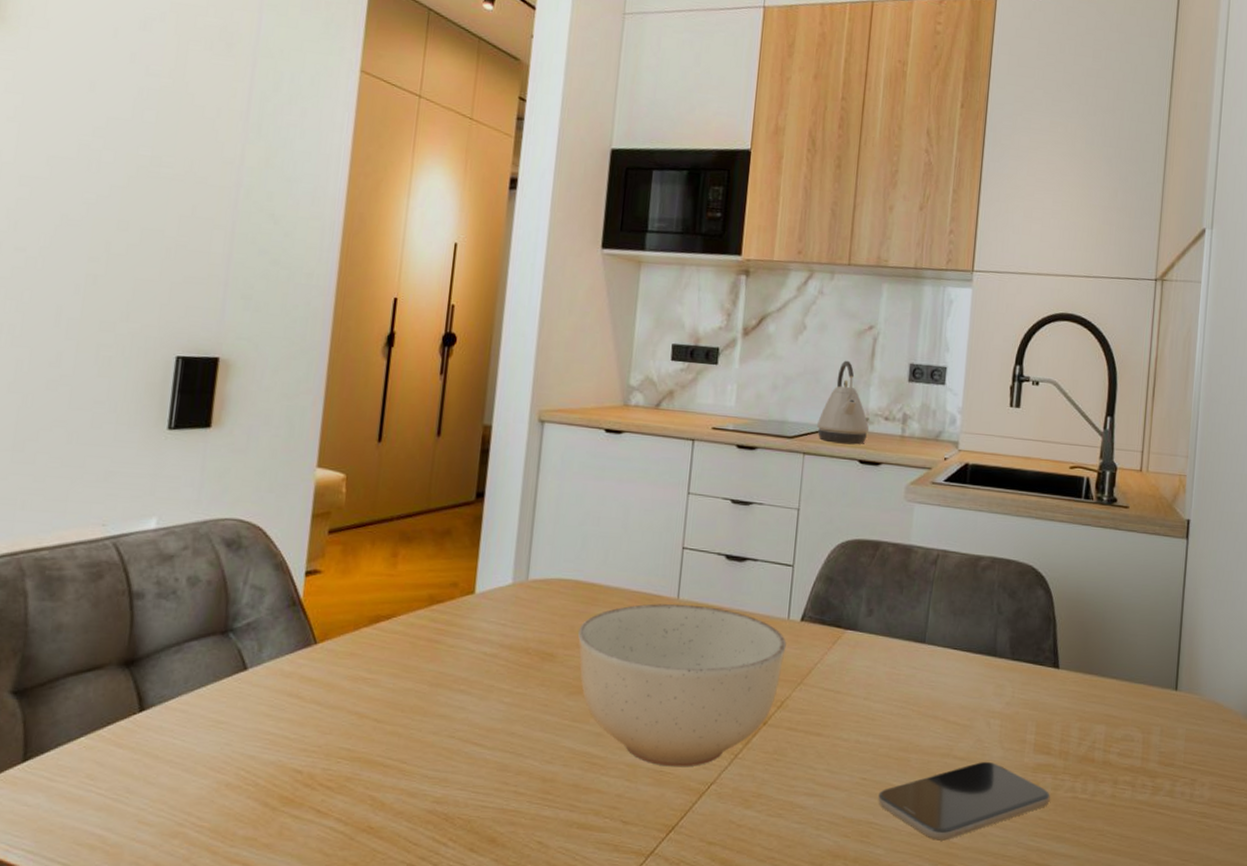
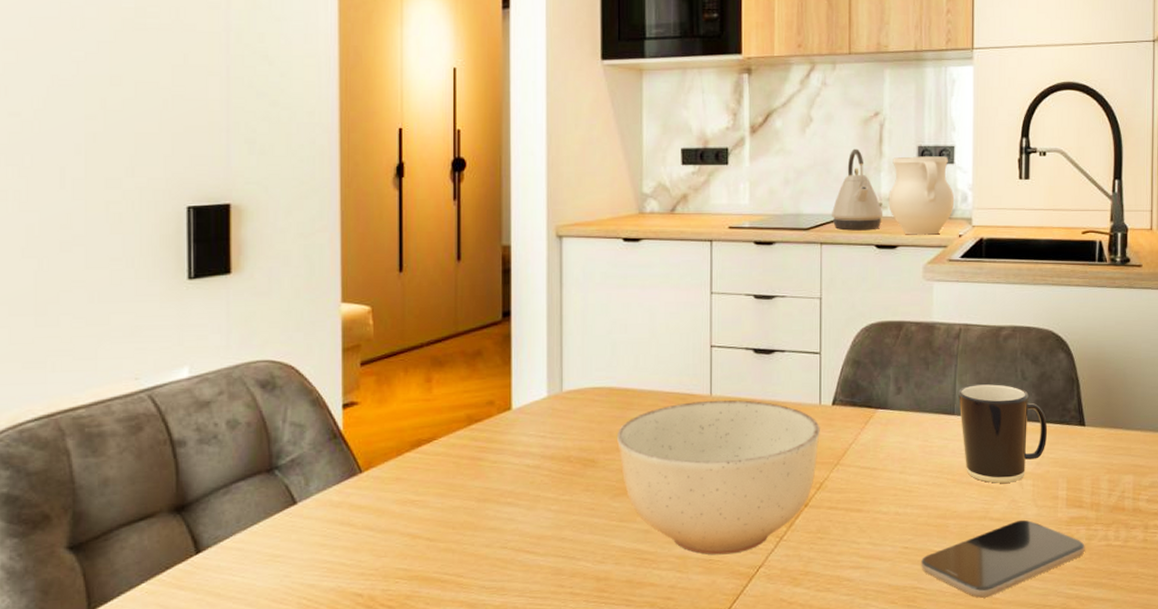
ceramic jug: none [875,373,943,456] -> present [888,156,955,236]
mug: none [930,613,1020,721] -> present [958,383,1048,483]

